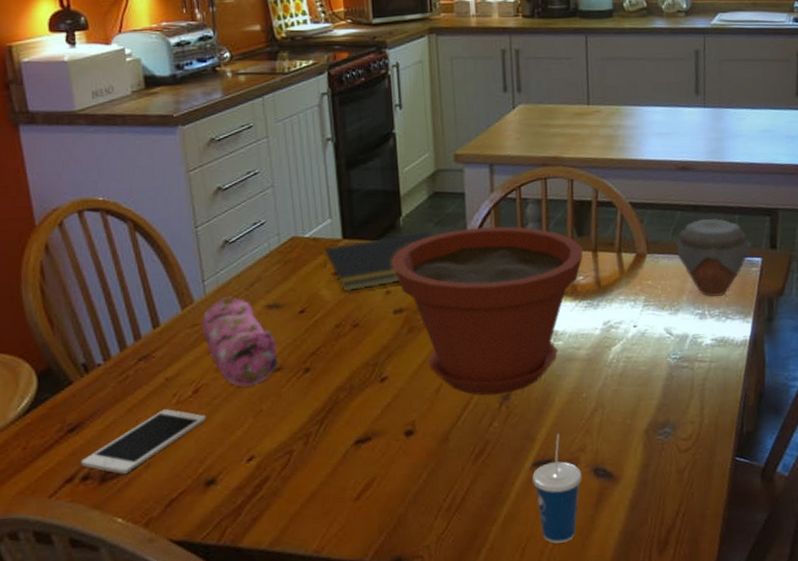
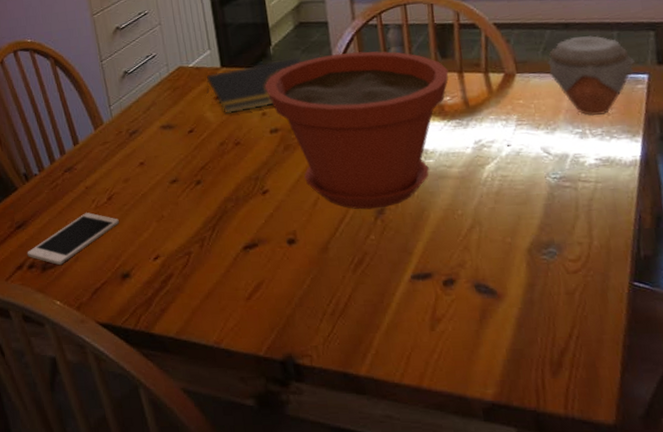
pencil case: present [202,295,279,387] -> none [111,118,175,196]
cup: present [532,433,583,544] -> none [412,248,464,355]

